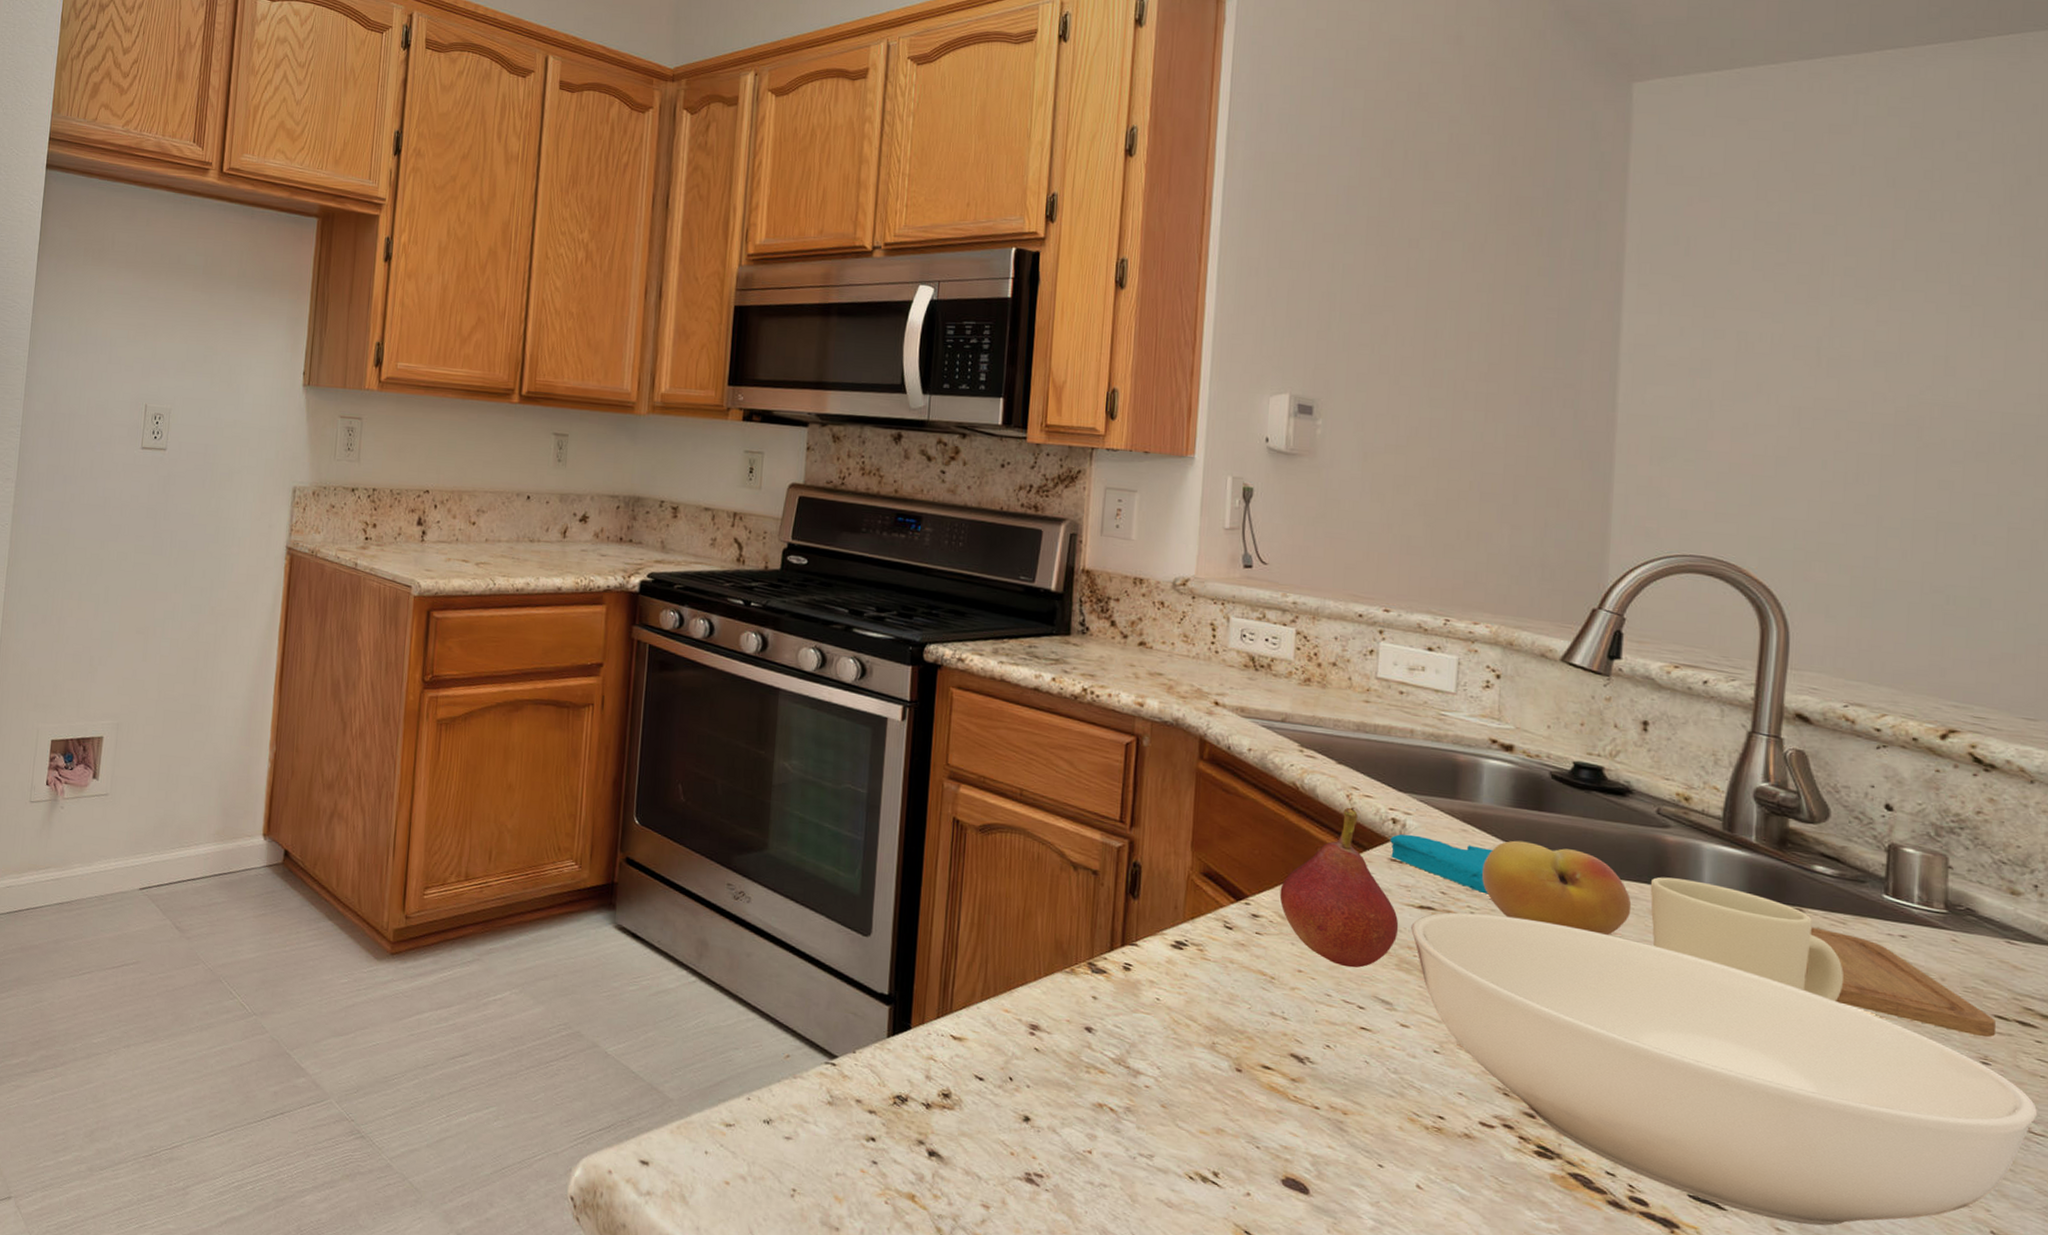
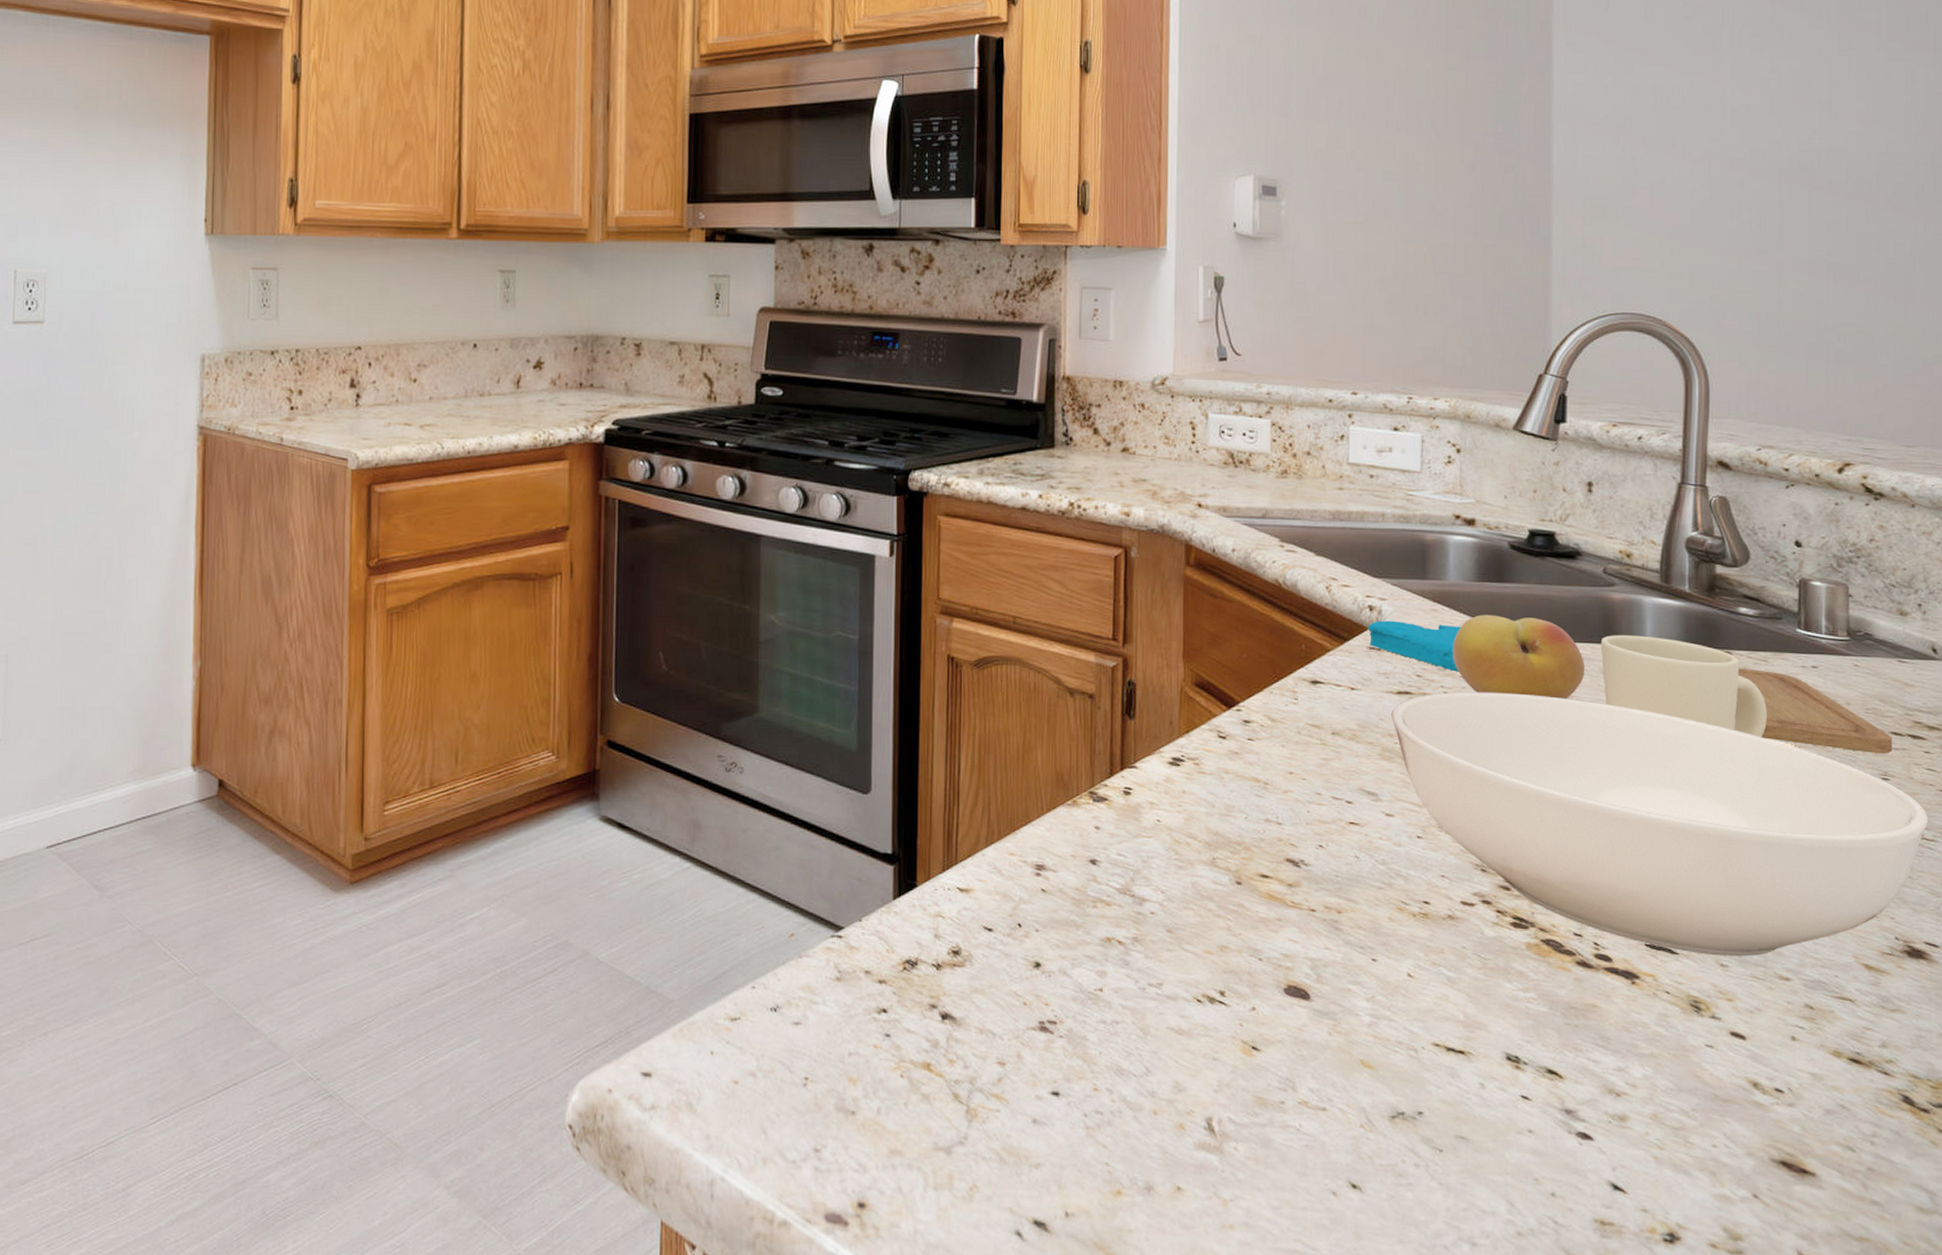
fruit: present [1279,807,1399,968] -> none [1268,599,1380,763]

